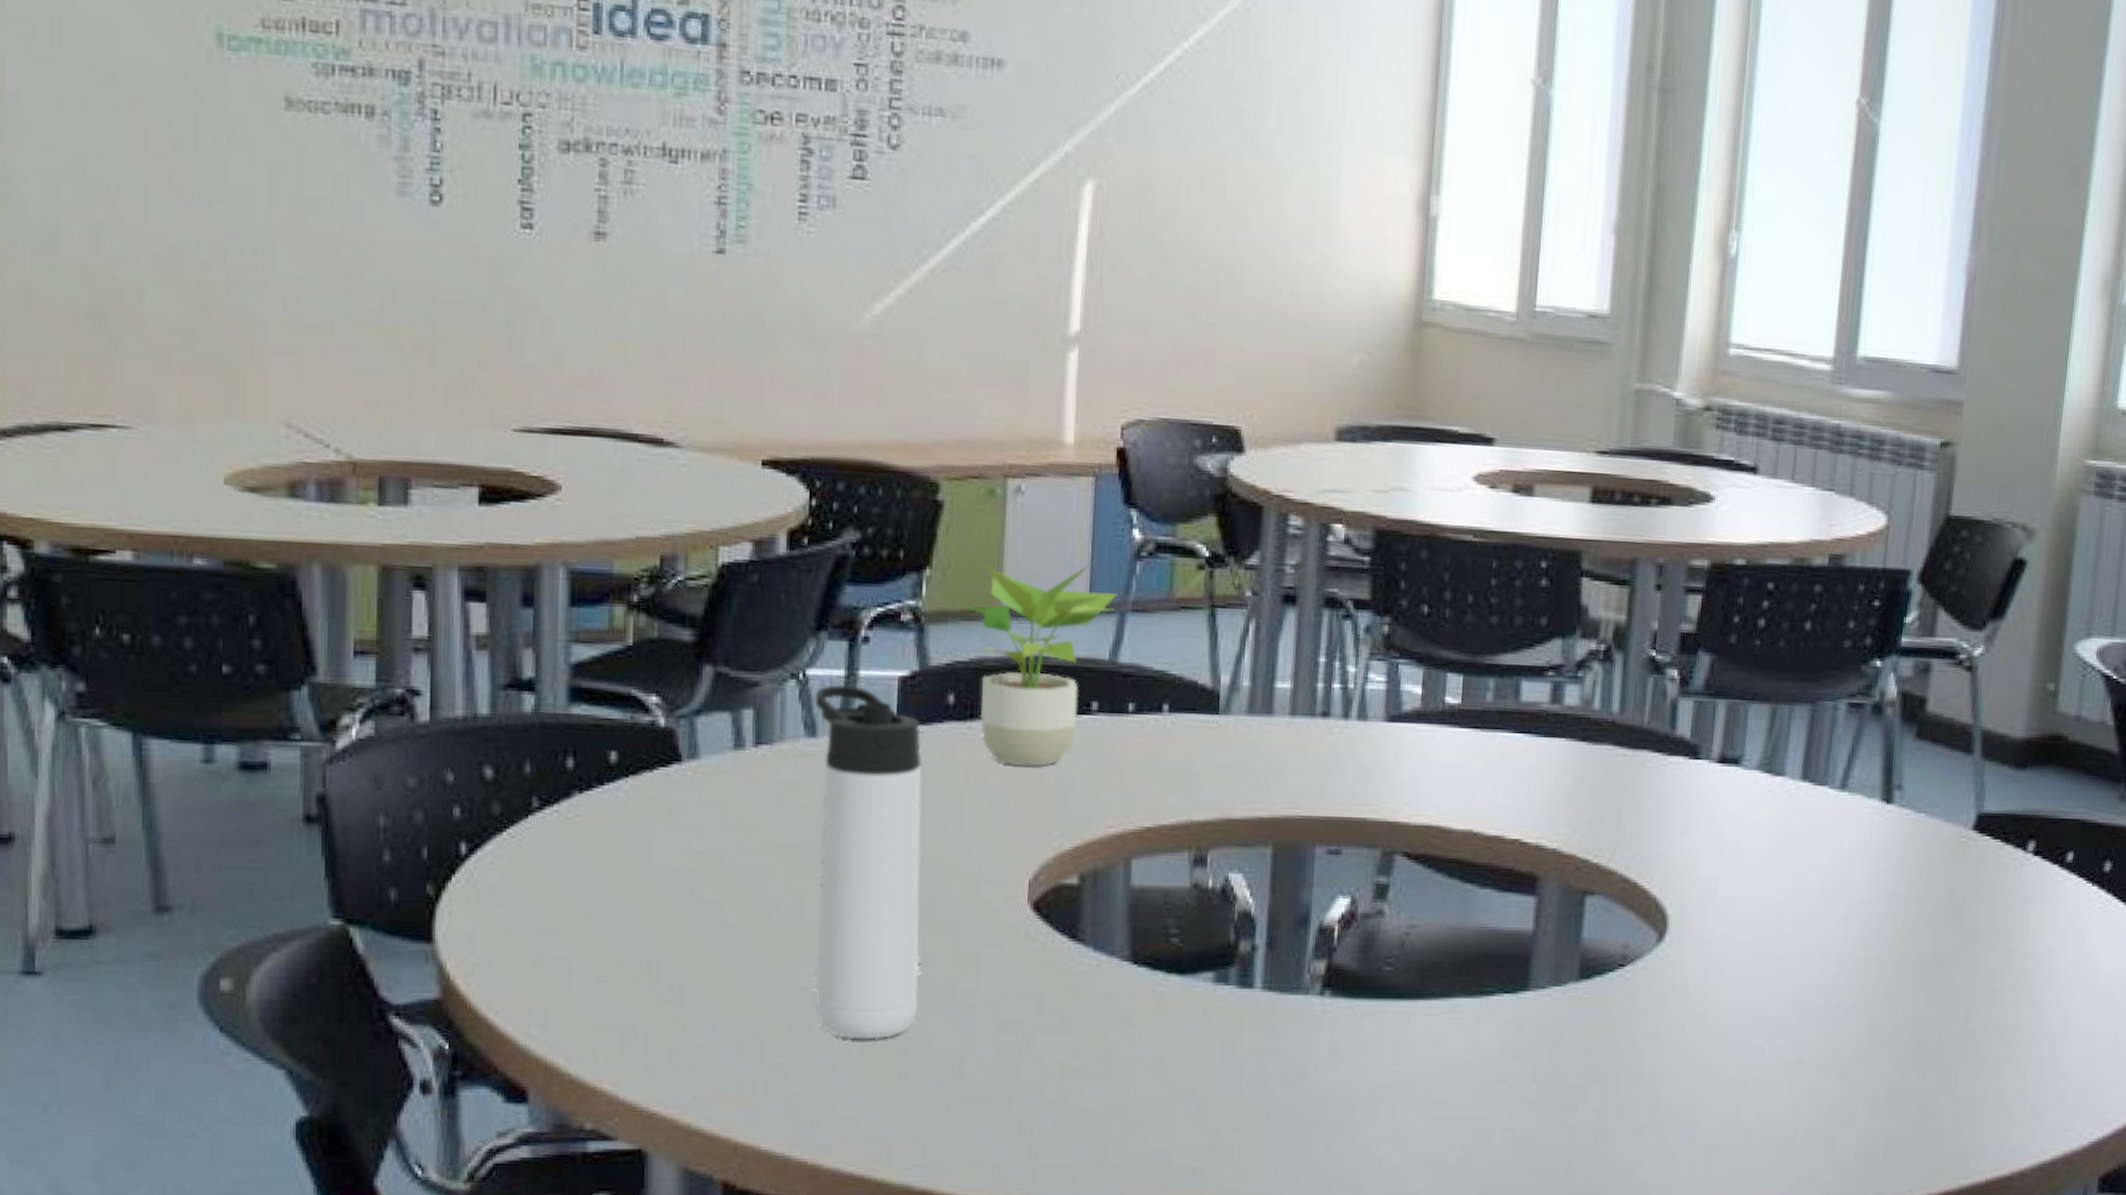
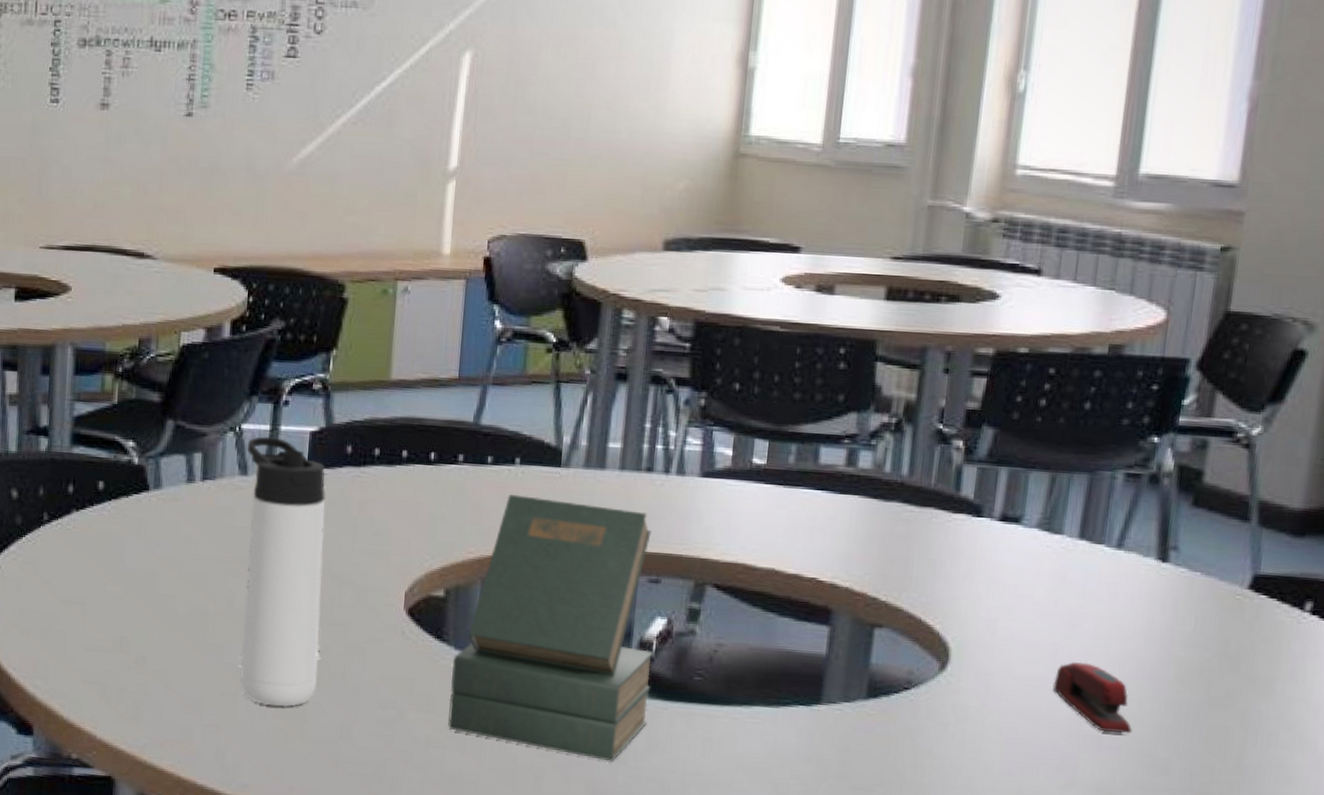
potted plant: present [955,560,1118,766] -> none [354,344,482,503]
book: none [1088,750,1336,1078] -> present [448,494,654,762]
stapler: none [1777,922,1859,1002] -> present [1053,661,1132,734]

